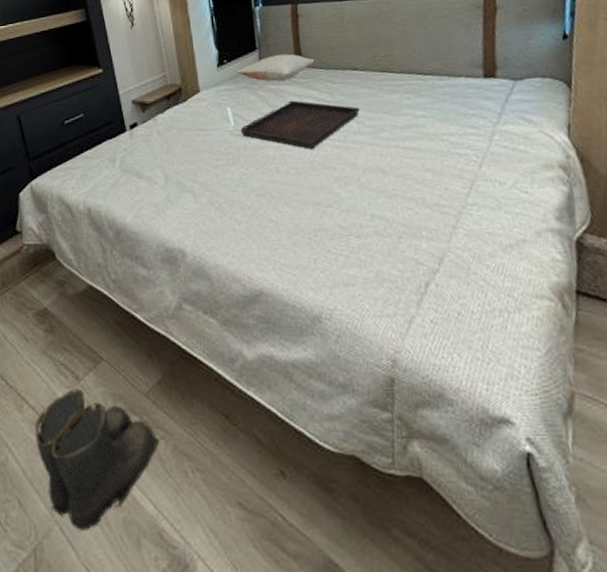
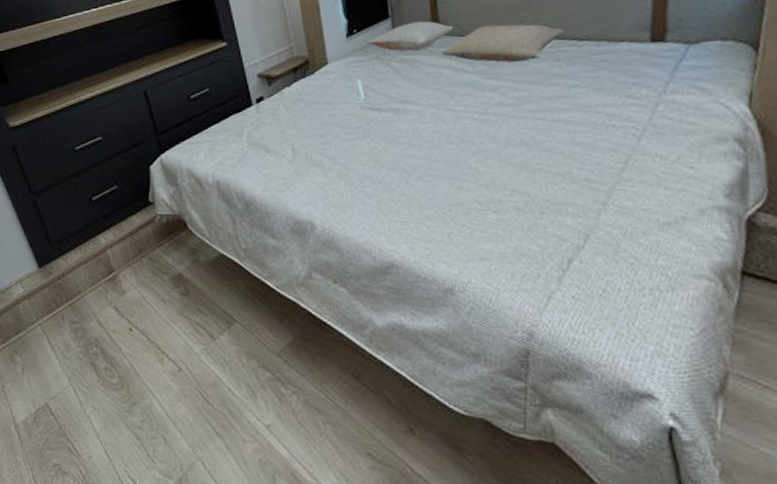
boots: present [34,388,159,530] -> none [175,346,291,467]
serving tray: present [240,100,360,149] -> none [371,71,503,122]
pillow: none [304,58,412,94] -> present [441,24,565,63]

